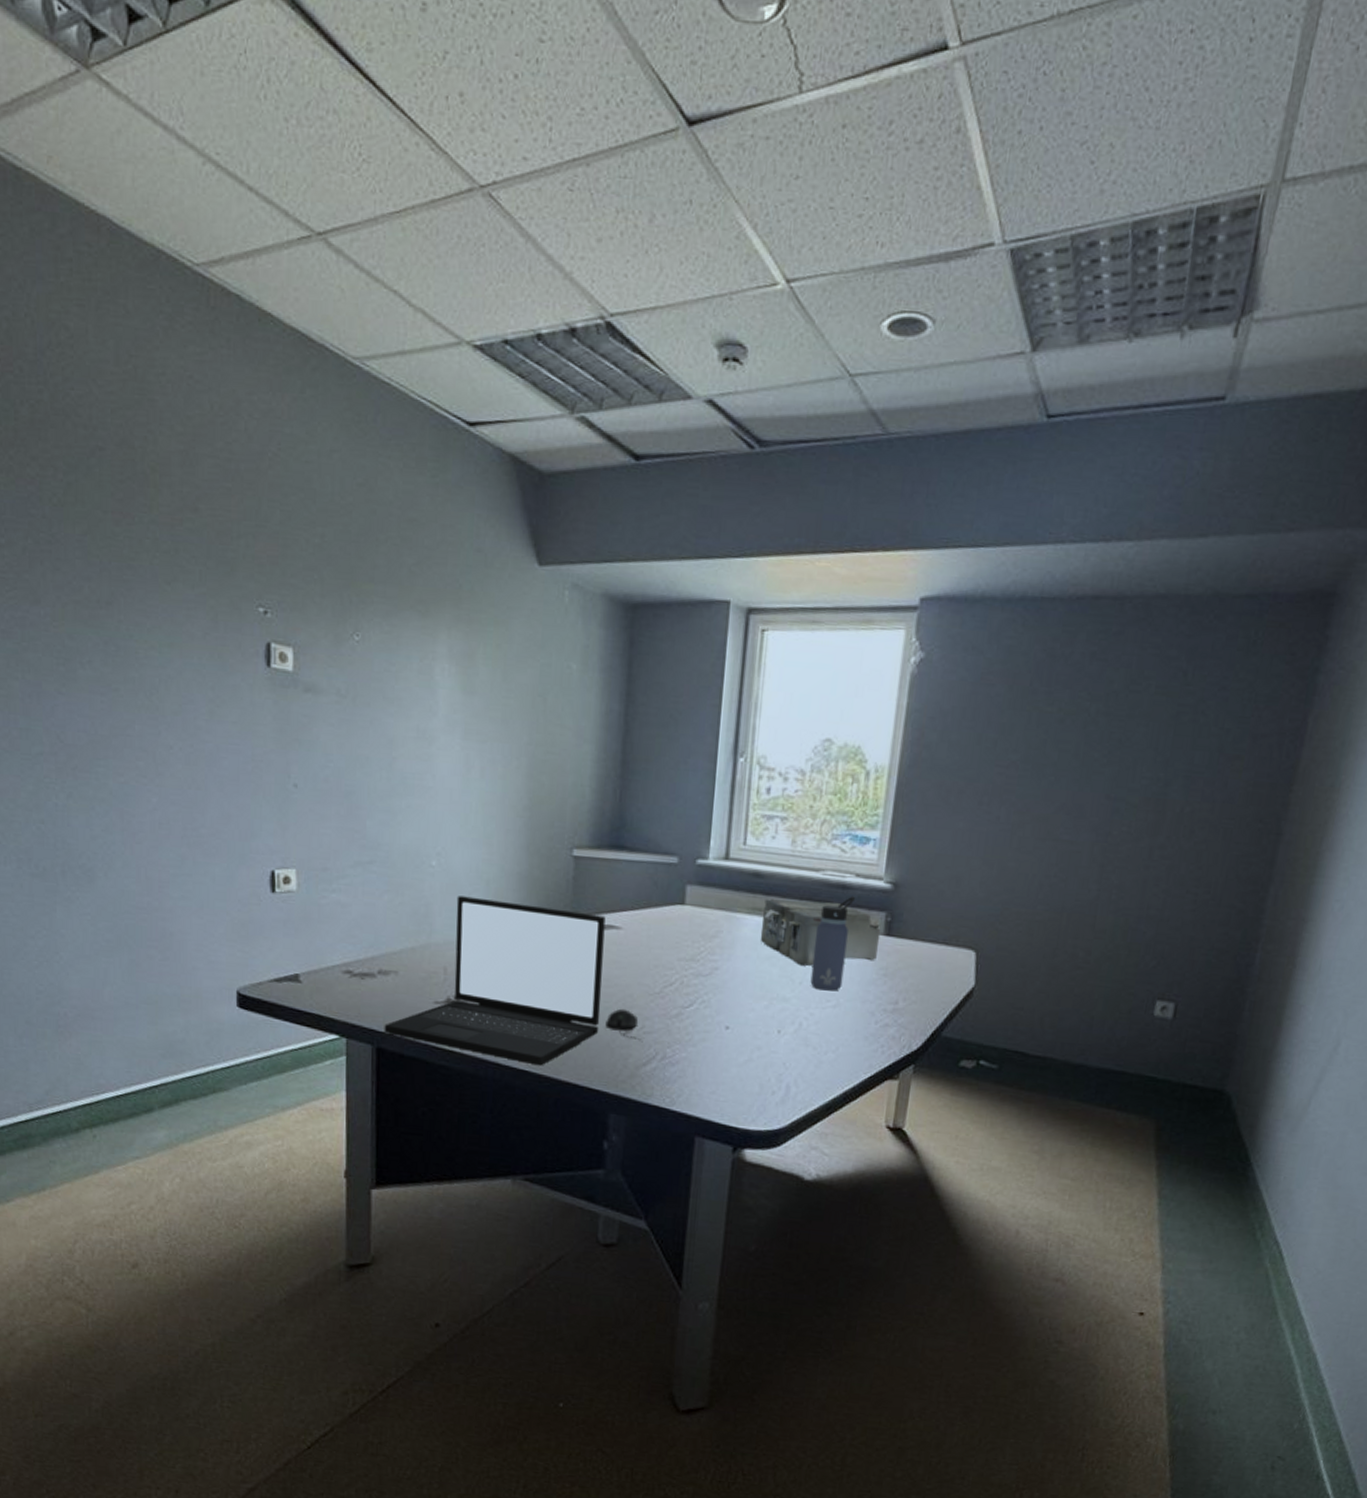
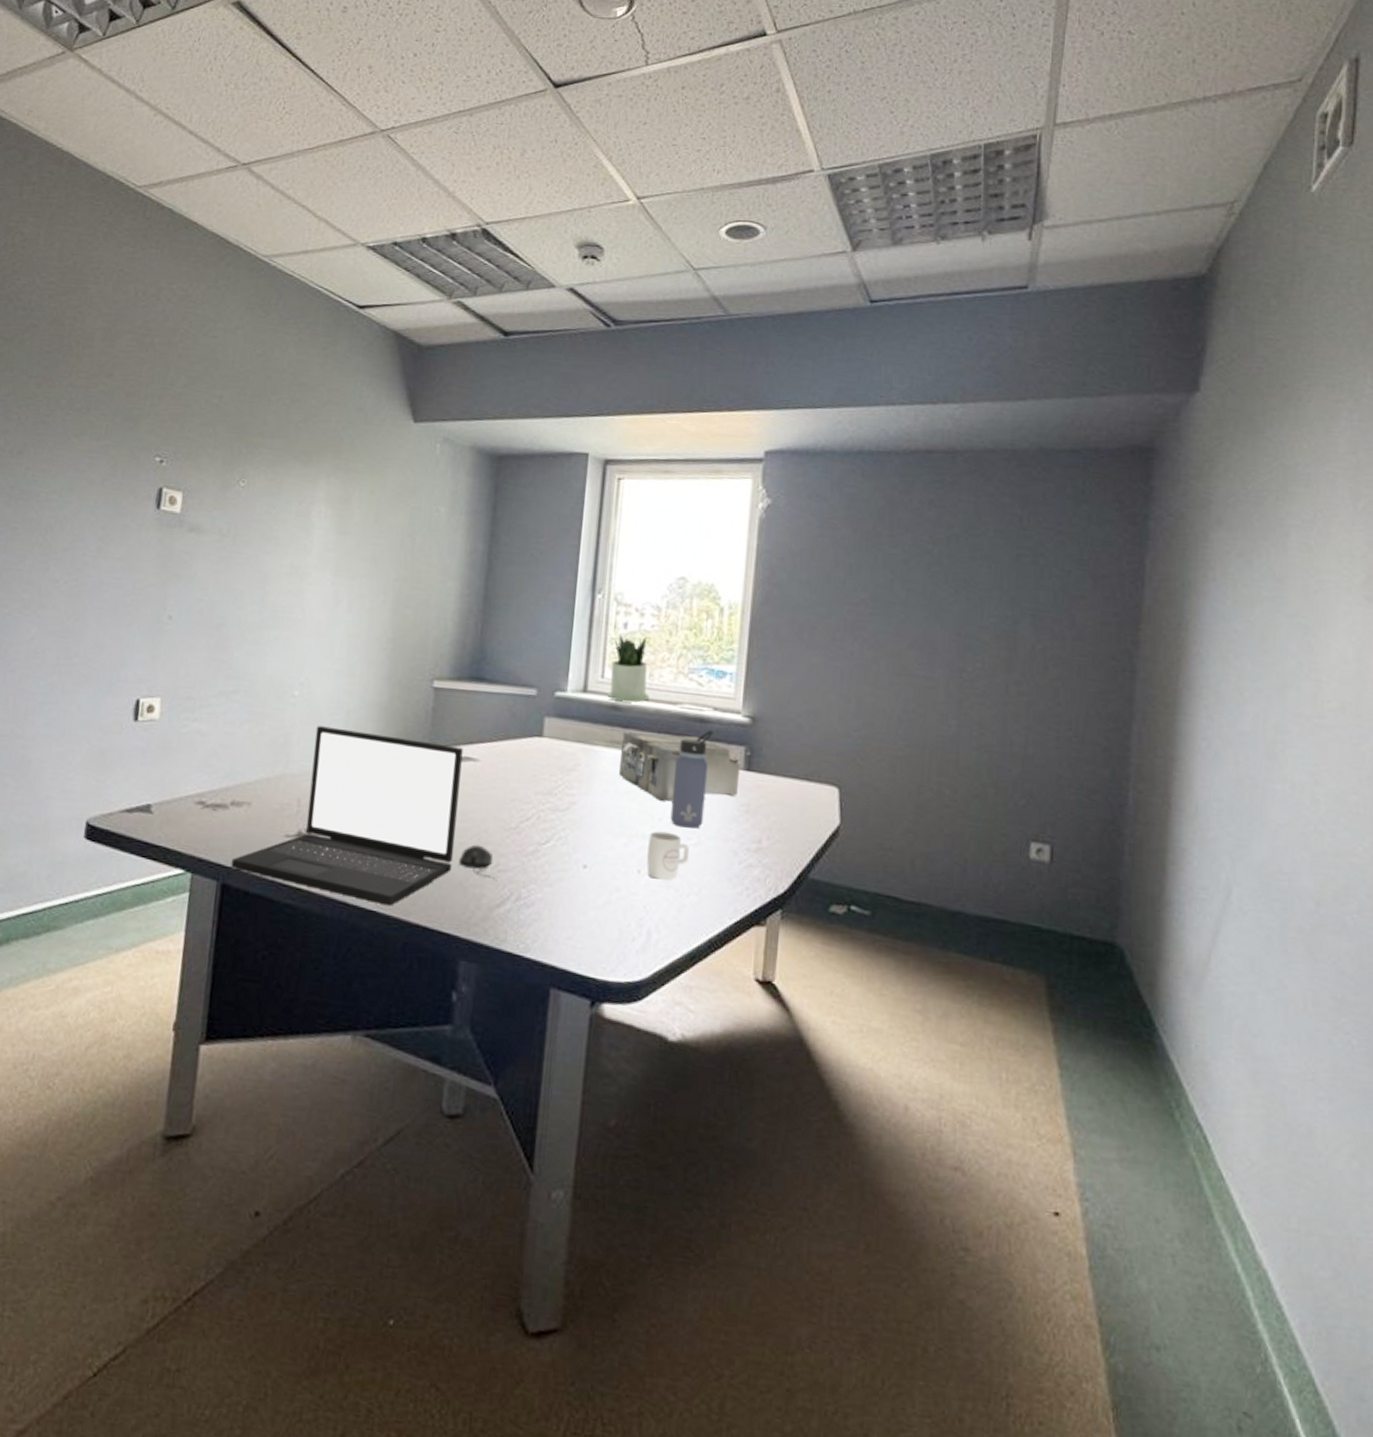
planter: none [749,800,792,871] -> present [607,635,650,703]
mug: none [786,994,828,1040] -> present [646,831,689,881]

